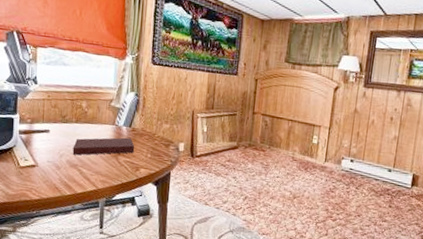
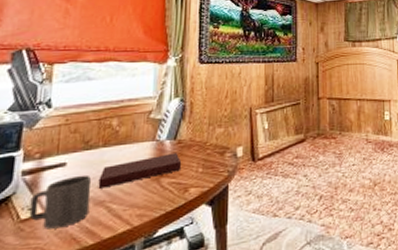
mug: none [25,141,68,178] -> present [29,174,92,229]

